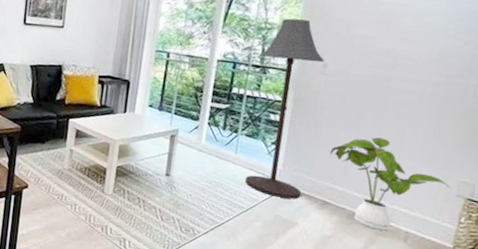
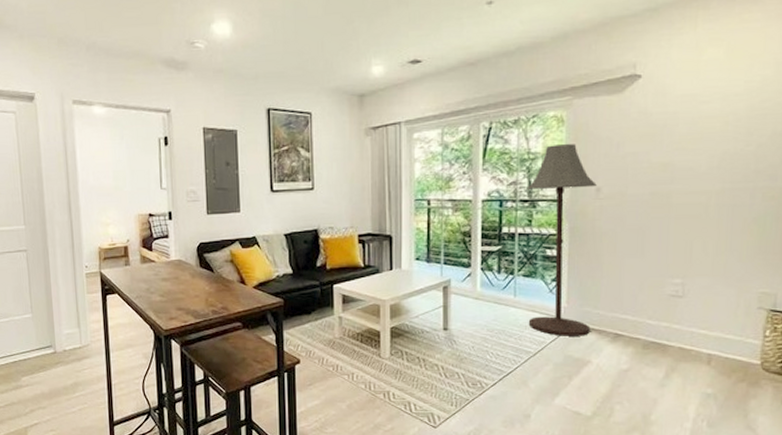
house plant: present [329,137,451,231] -> none [615,258,751,356]

